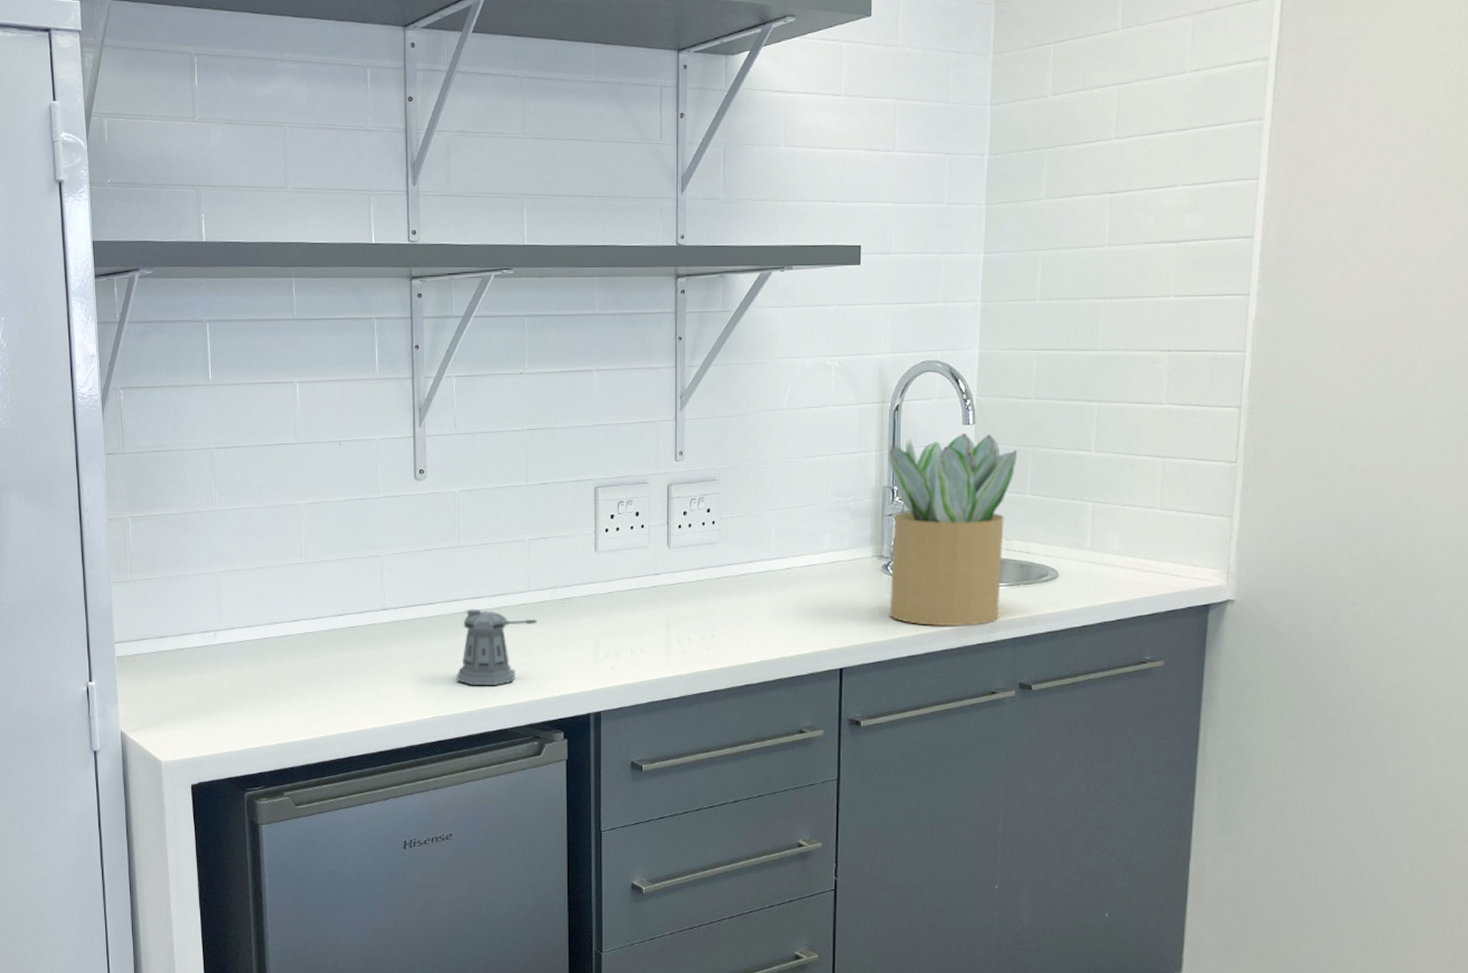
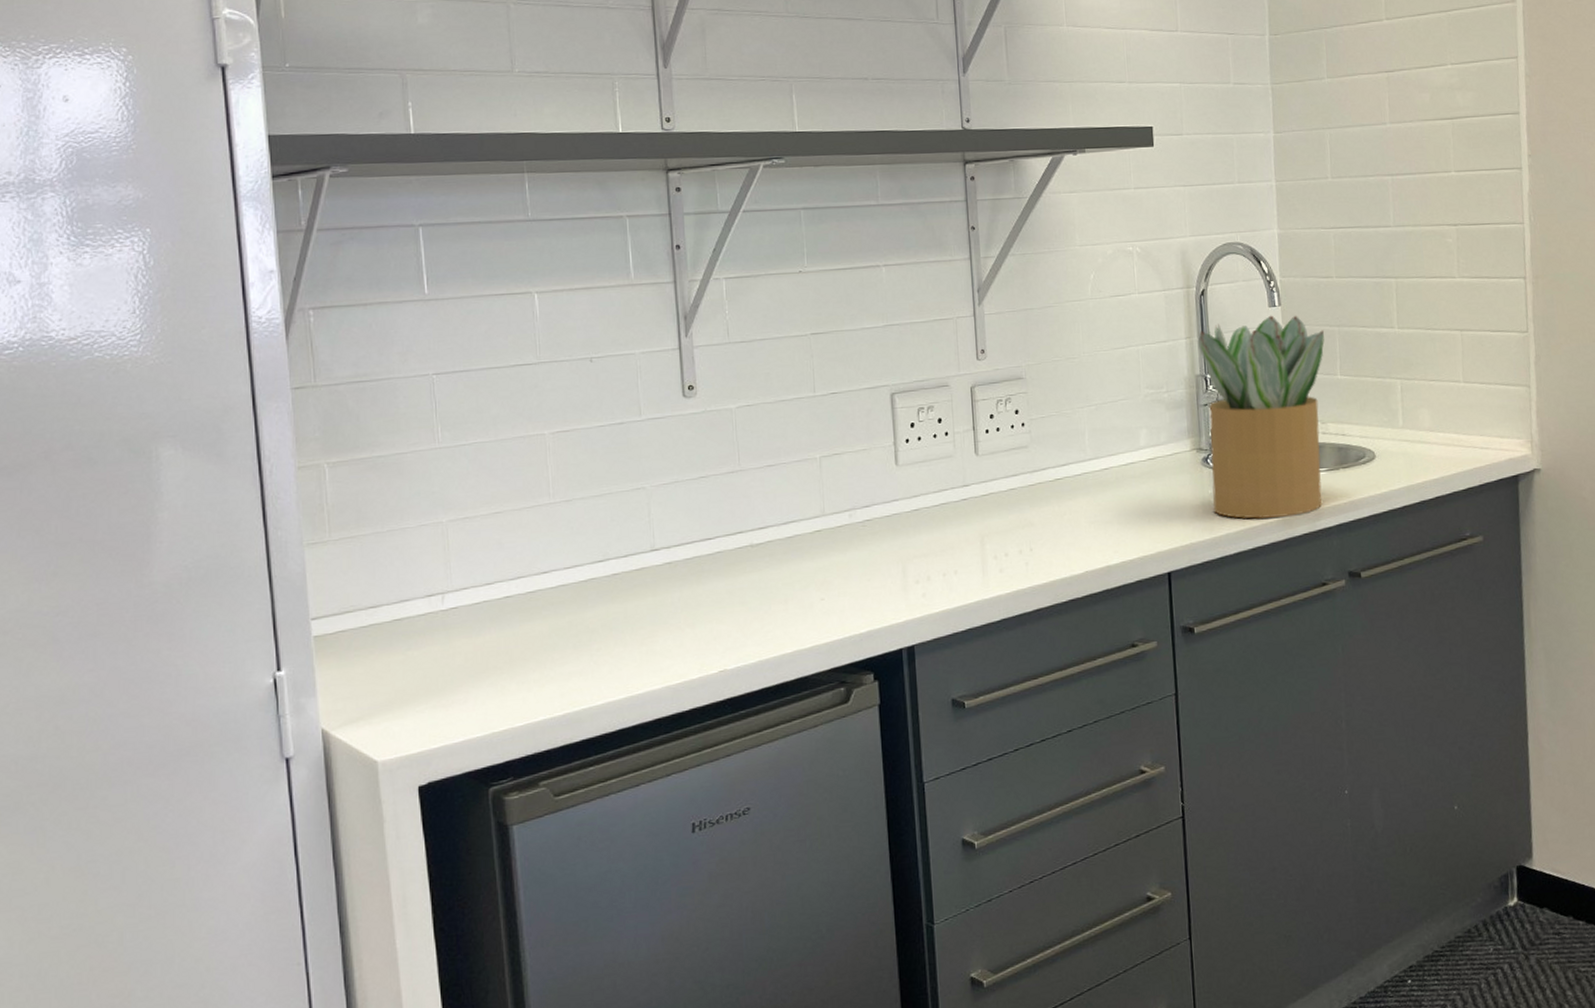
pepper shaker: present [455,608,537,685] -> none [744,540,835,629]

